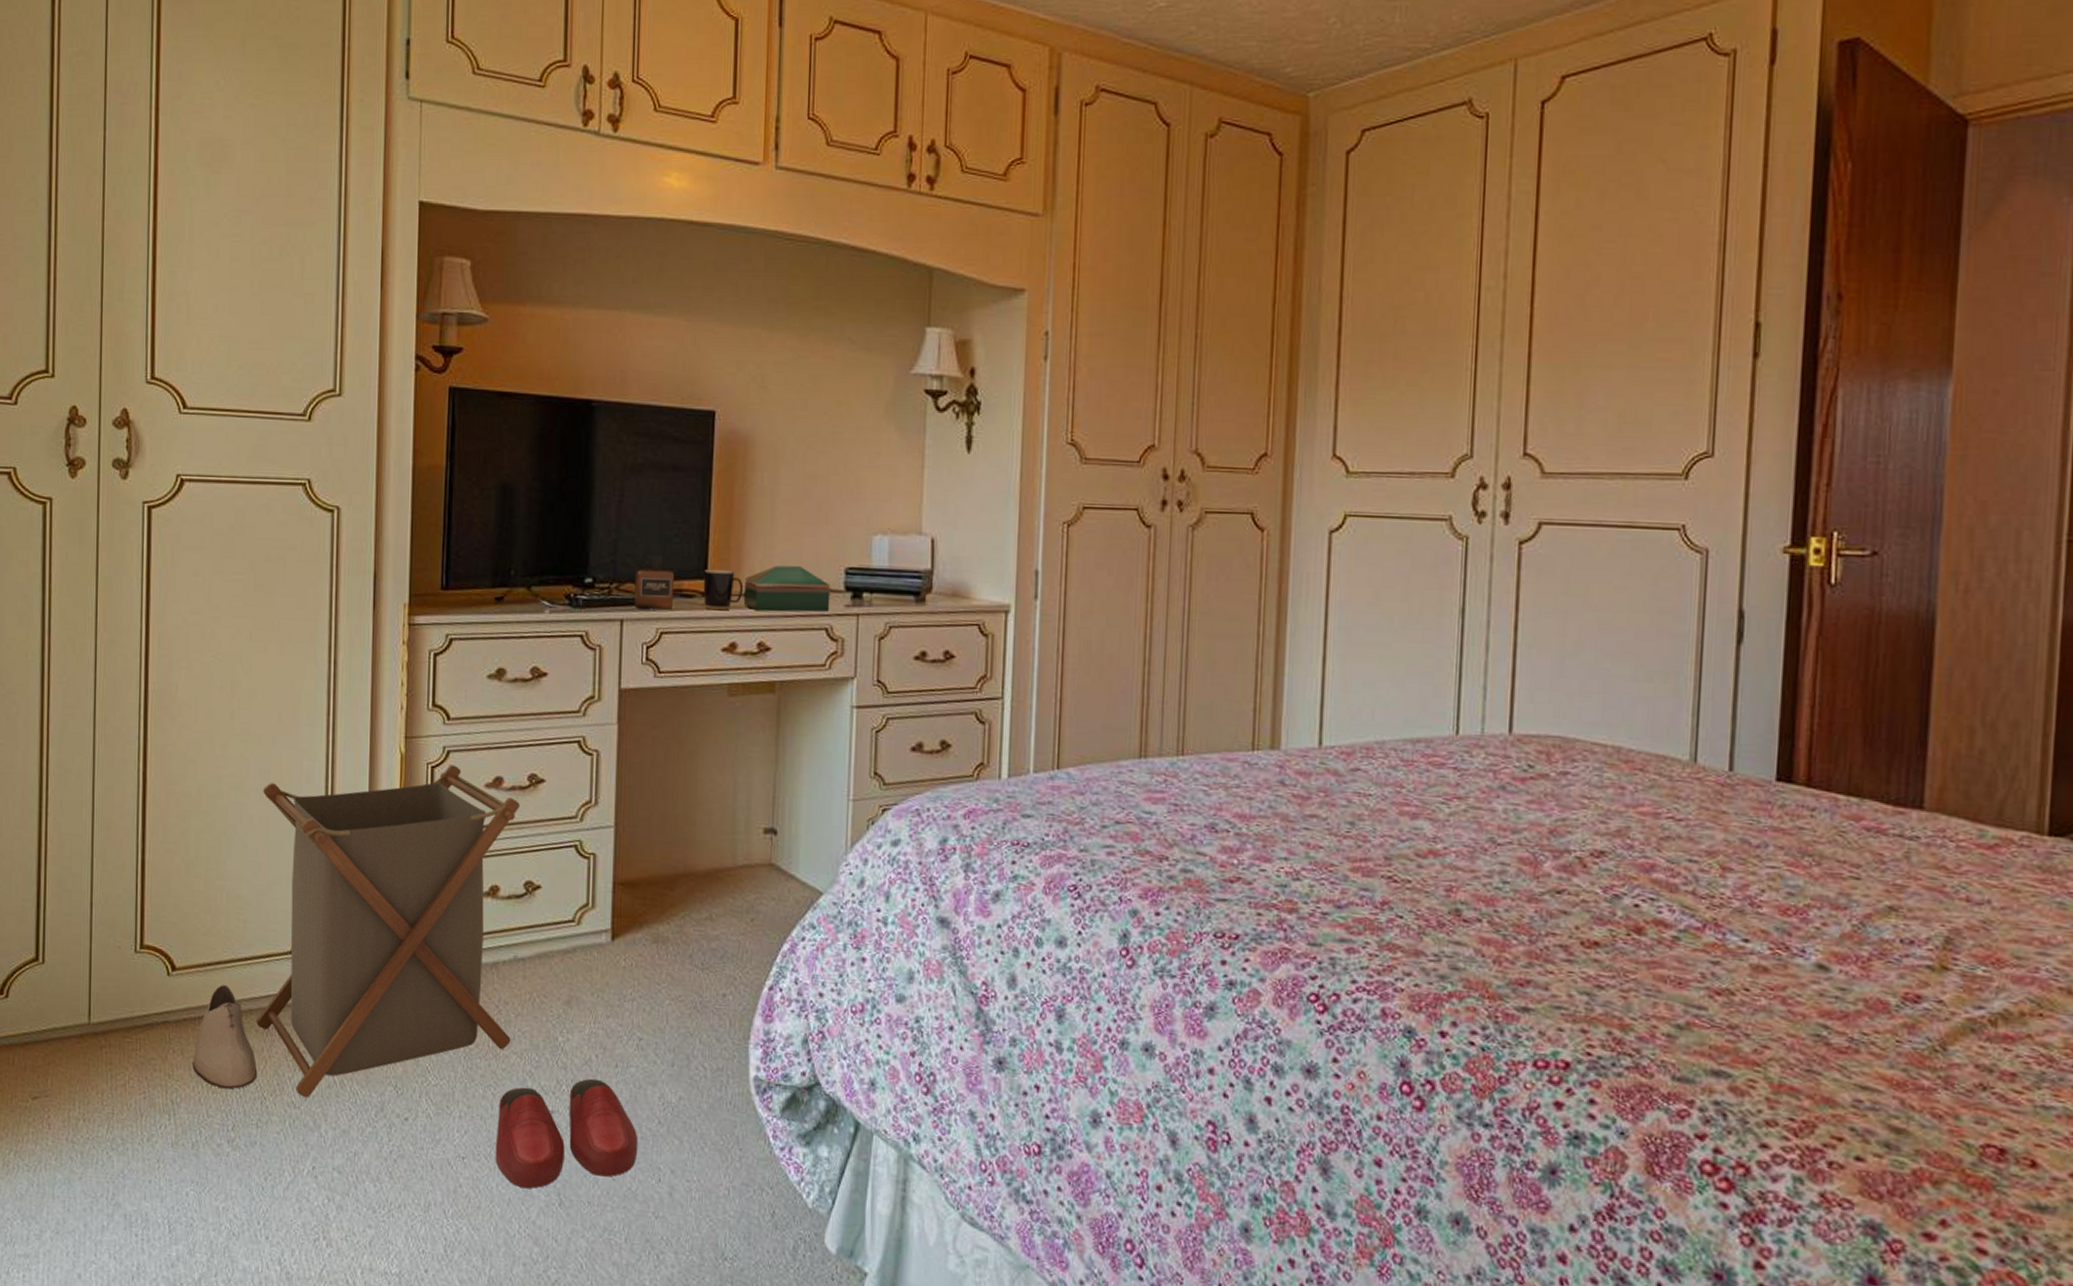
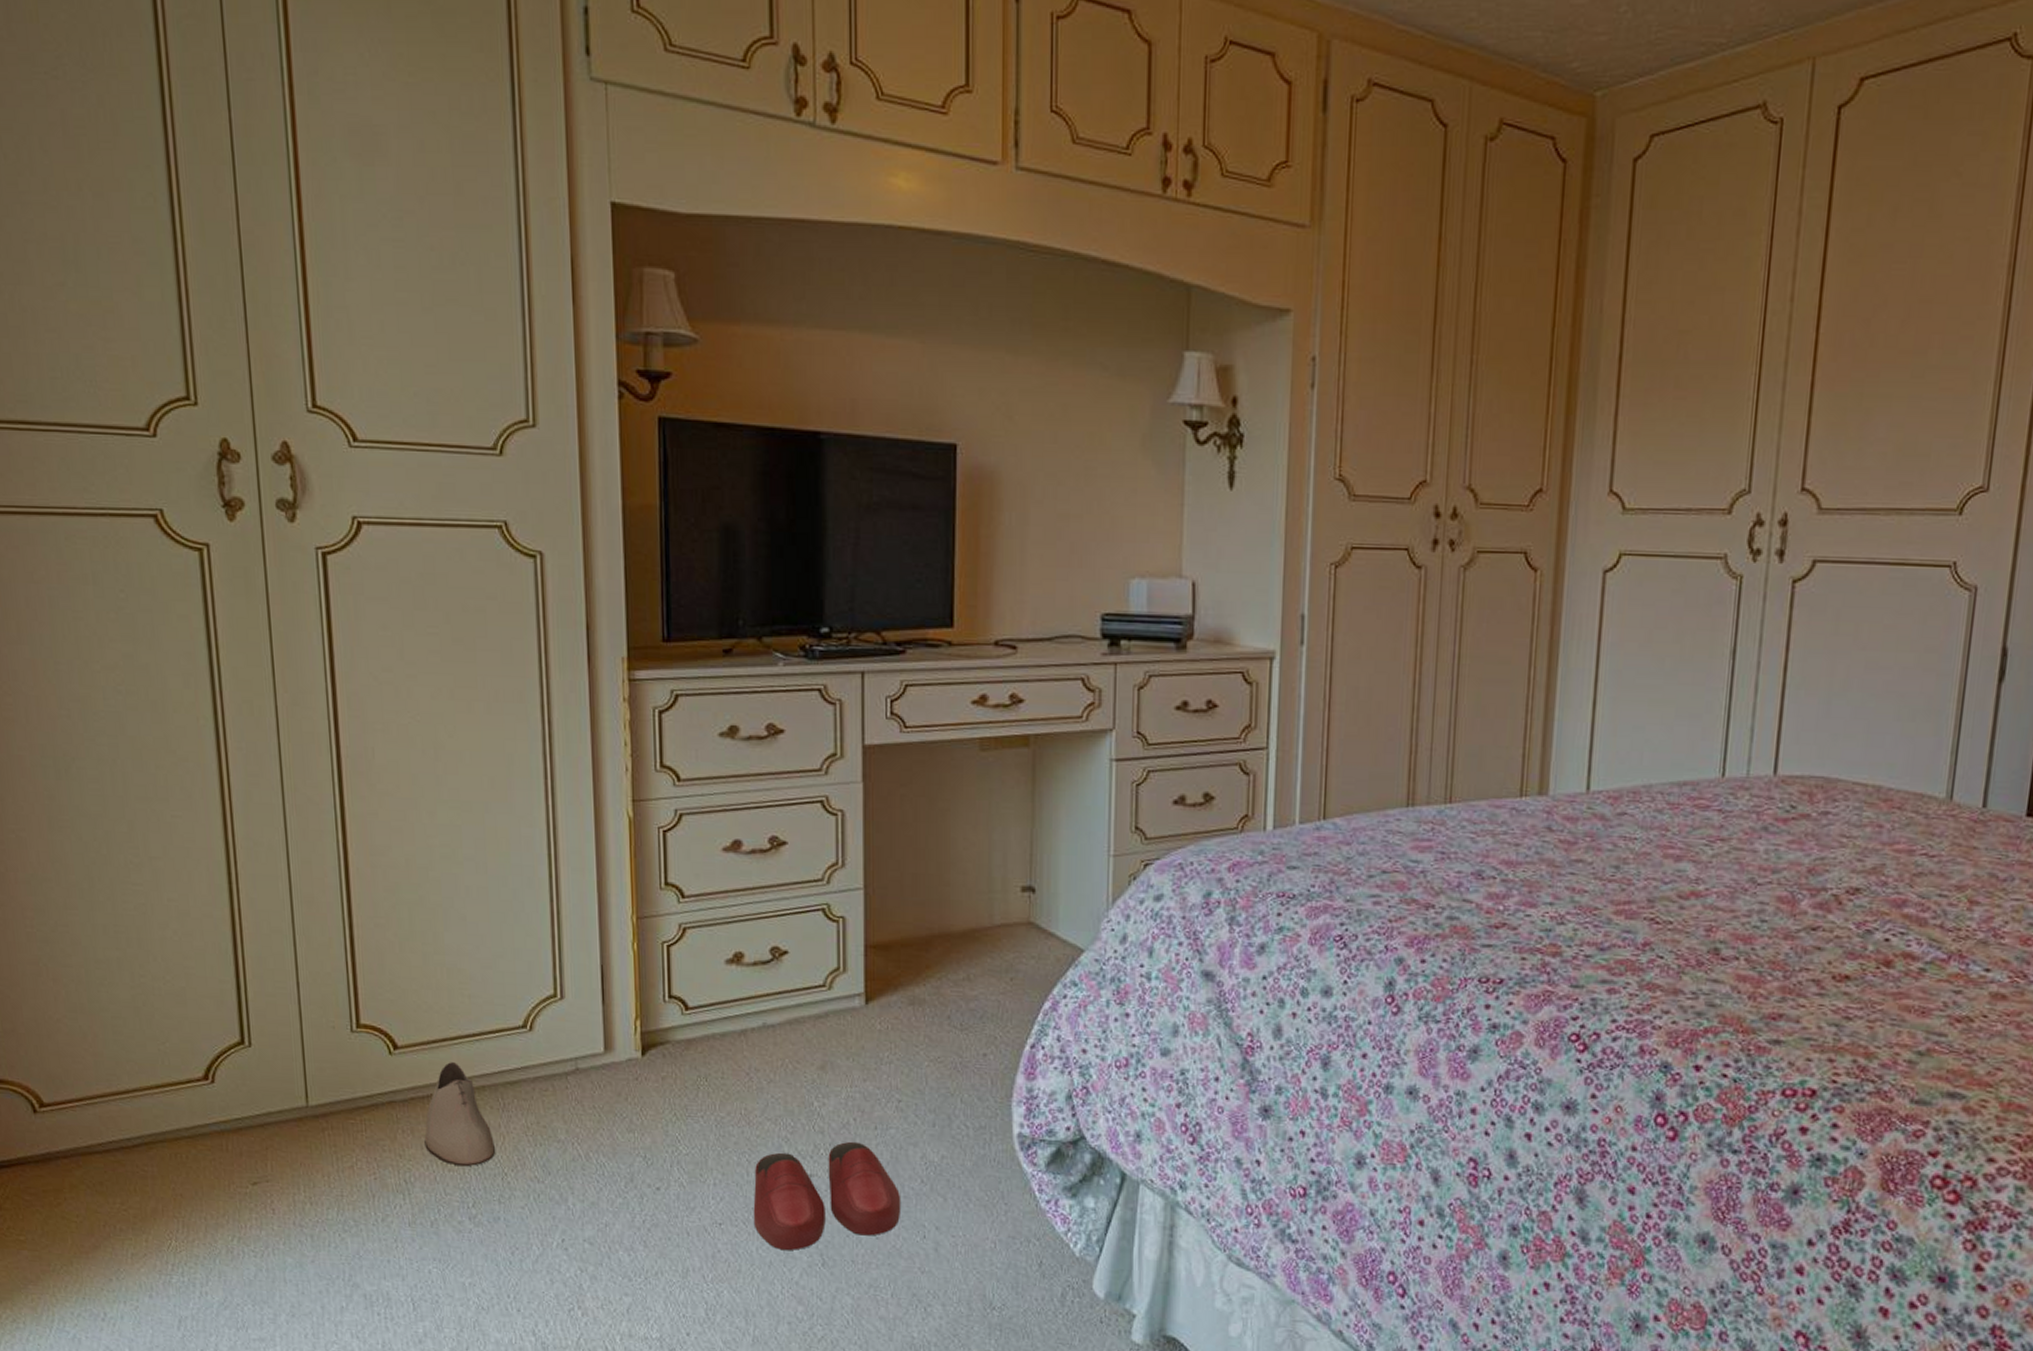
laundry basket: present [256,764,520,1098] -> none [478,828,764,1172]
perfume: present [634,555,674,610] -> none [875,602,917,660]
mug: present [703,568,744,611] -> none [949,616,993,661]
jewelry box: present [743,565,831,613] -> none [993,611,1086,662]

